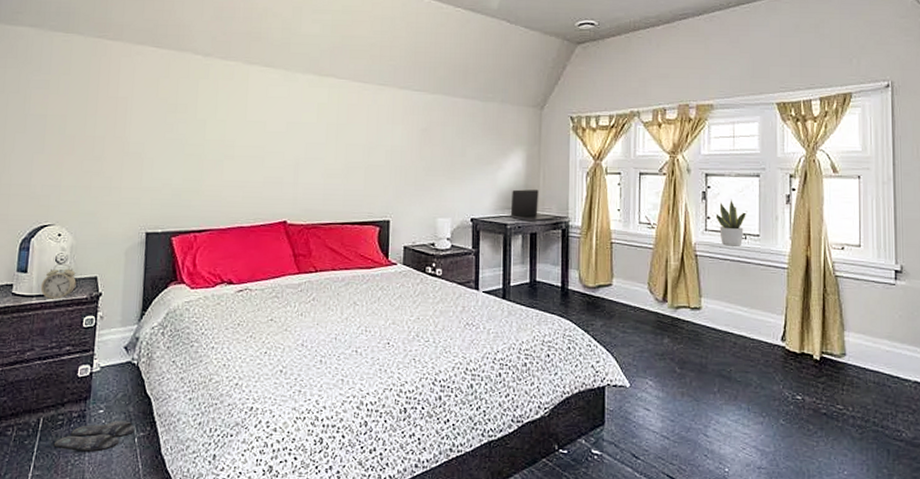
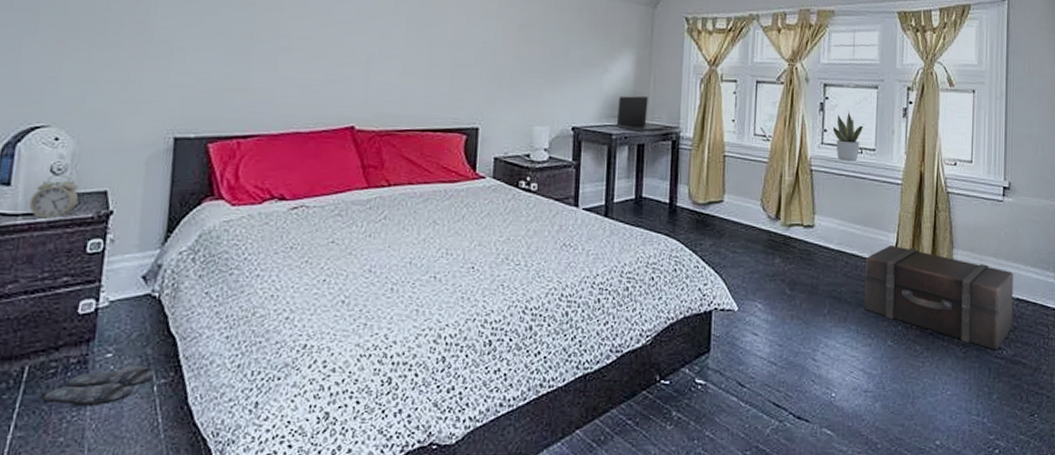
suitcase: none [753,326,911,433] -> present [864,244,1013,351]

